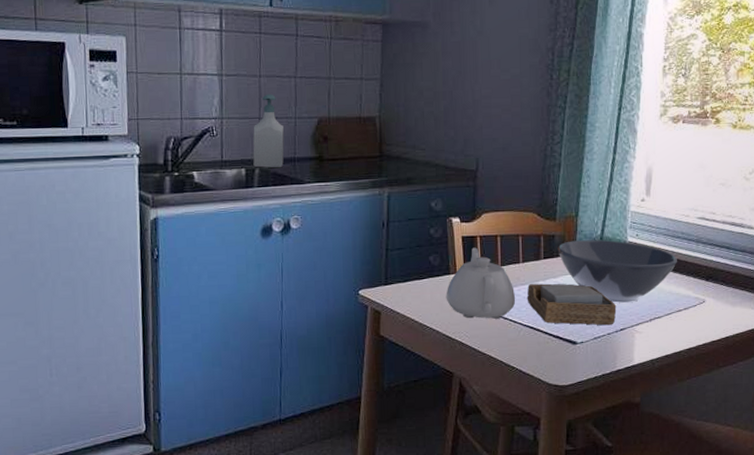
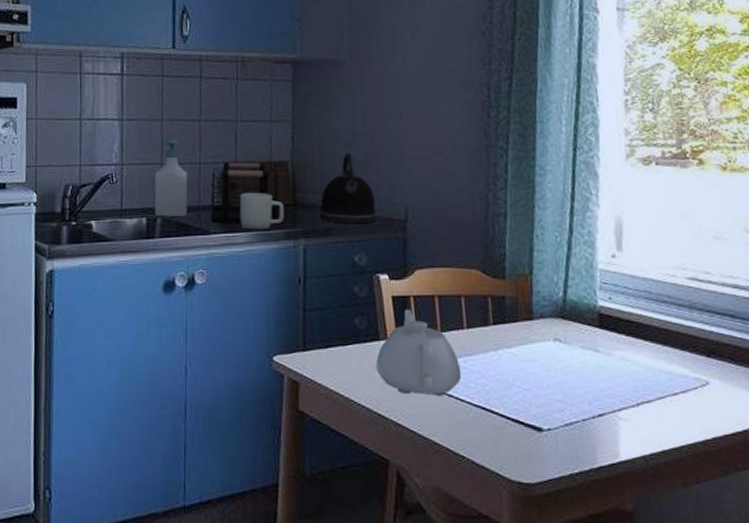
dish rack: none [305,116,368,175] -> present [210,161,280,225]
mug: none [331,145,372,180] -> present [239,192,284,231]
kettle: none [402,109,452,174] -> present [318,152,377,224]
napkin holder: present [527,283,617,326] -> none [475,354,592,409]
bowl: present [557,239,677,303] -> none [509,303,666,381]

